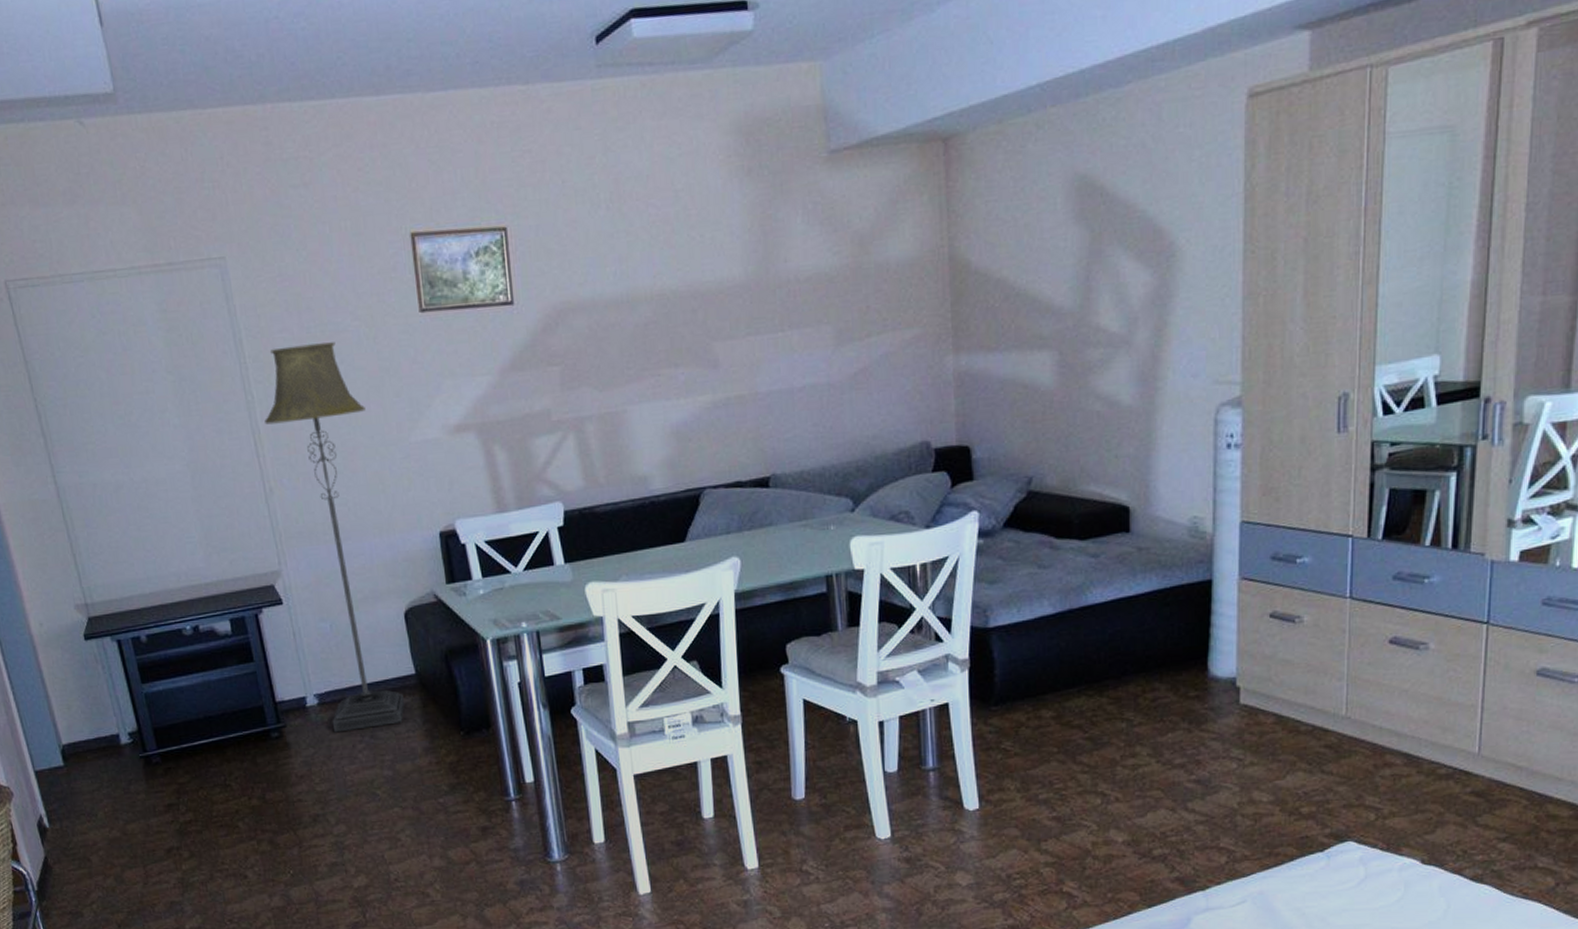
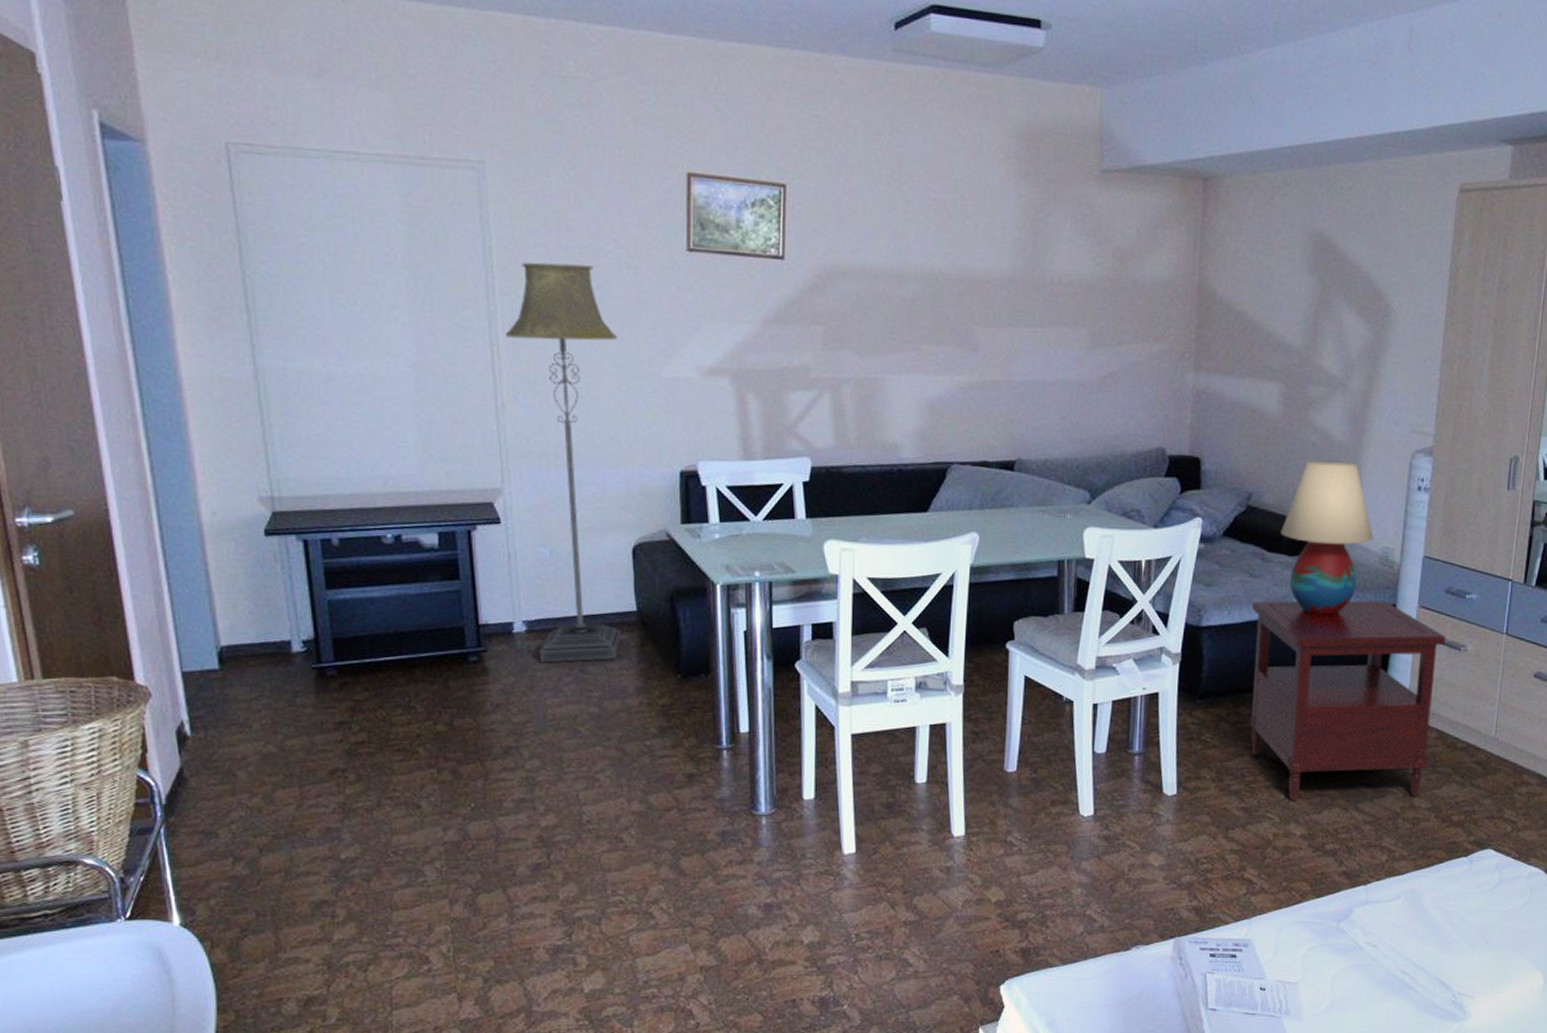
side table: none [1043,576,1276,806] -> present [1250,600,1446,801]
table lamp: none [1069,427,1178,601] -> present [1280,460,1373,615]

